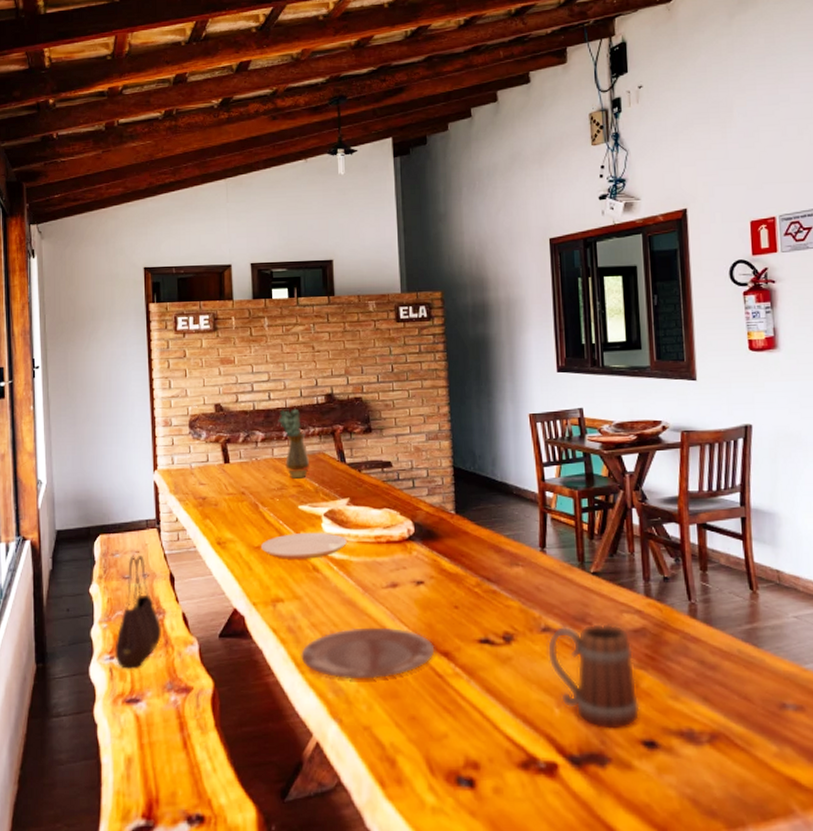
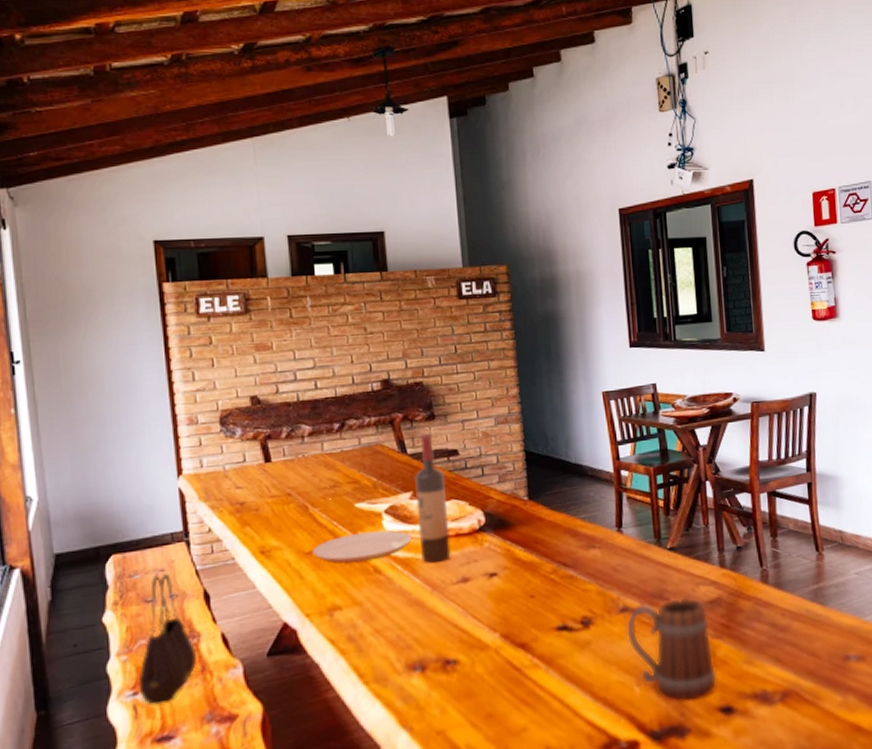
vase: present [278,406,309,479] -> none [327,395,366,475]
plate: present [301,627,435,679] -> none [364,625,511,684]
wine bottle: none [350,445,382,566] -> present [413,433,451,563]

